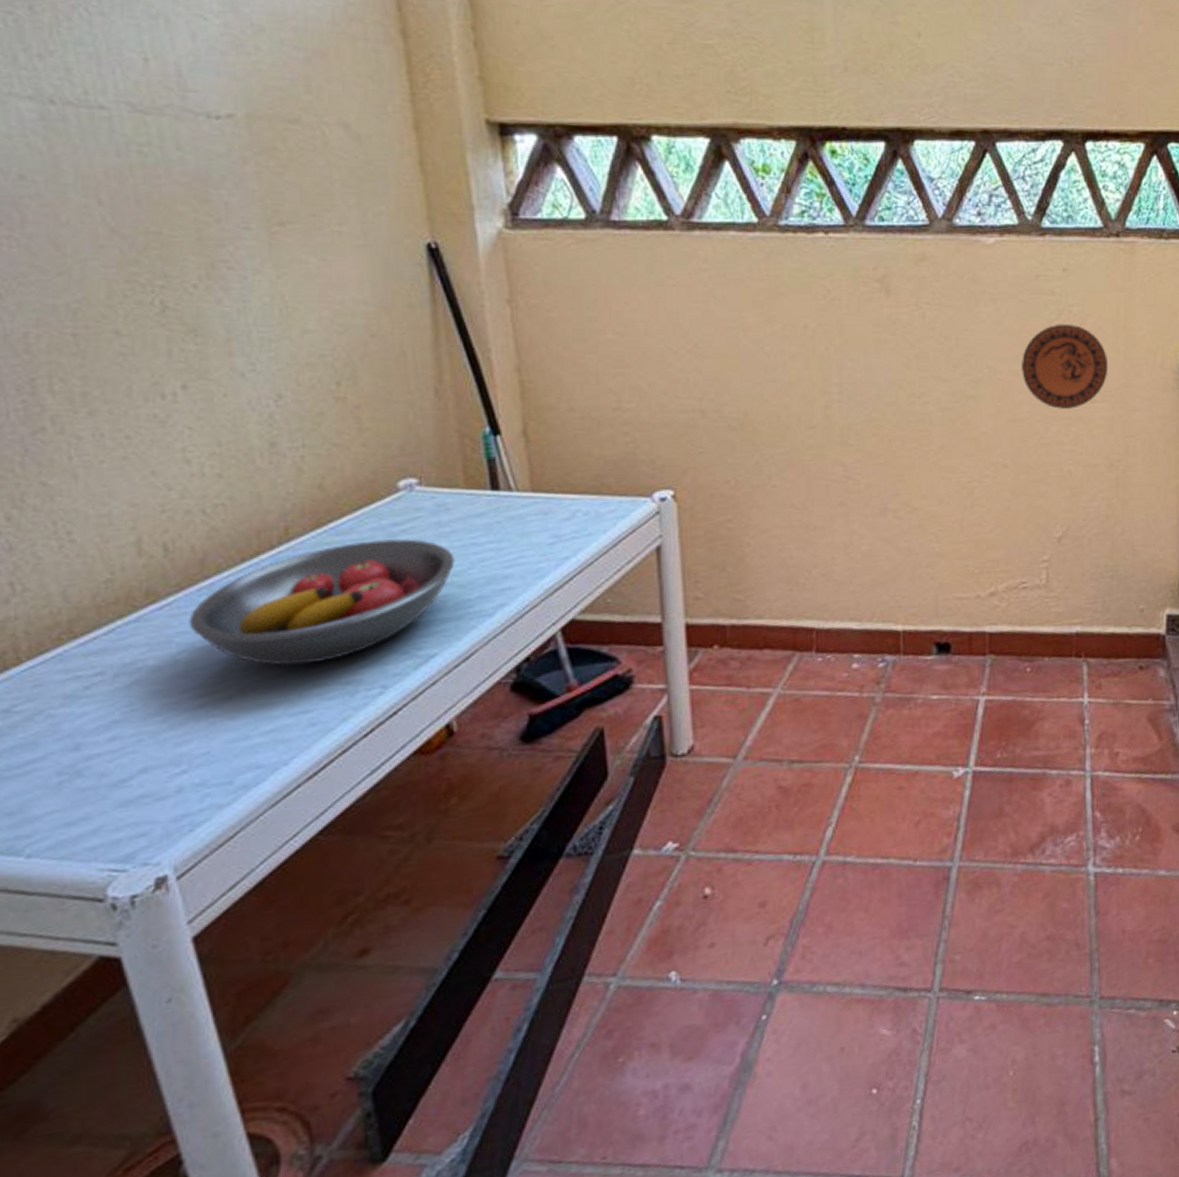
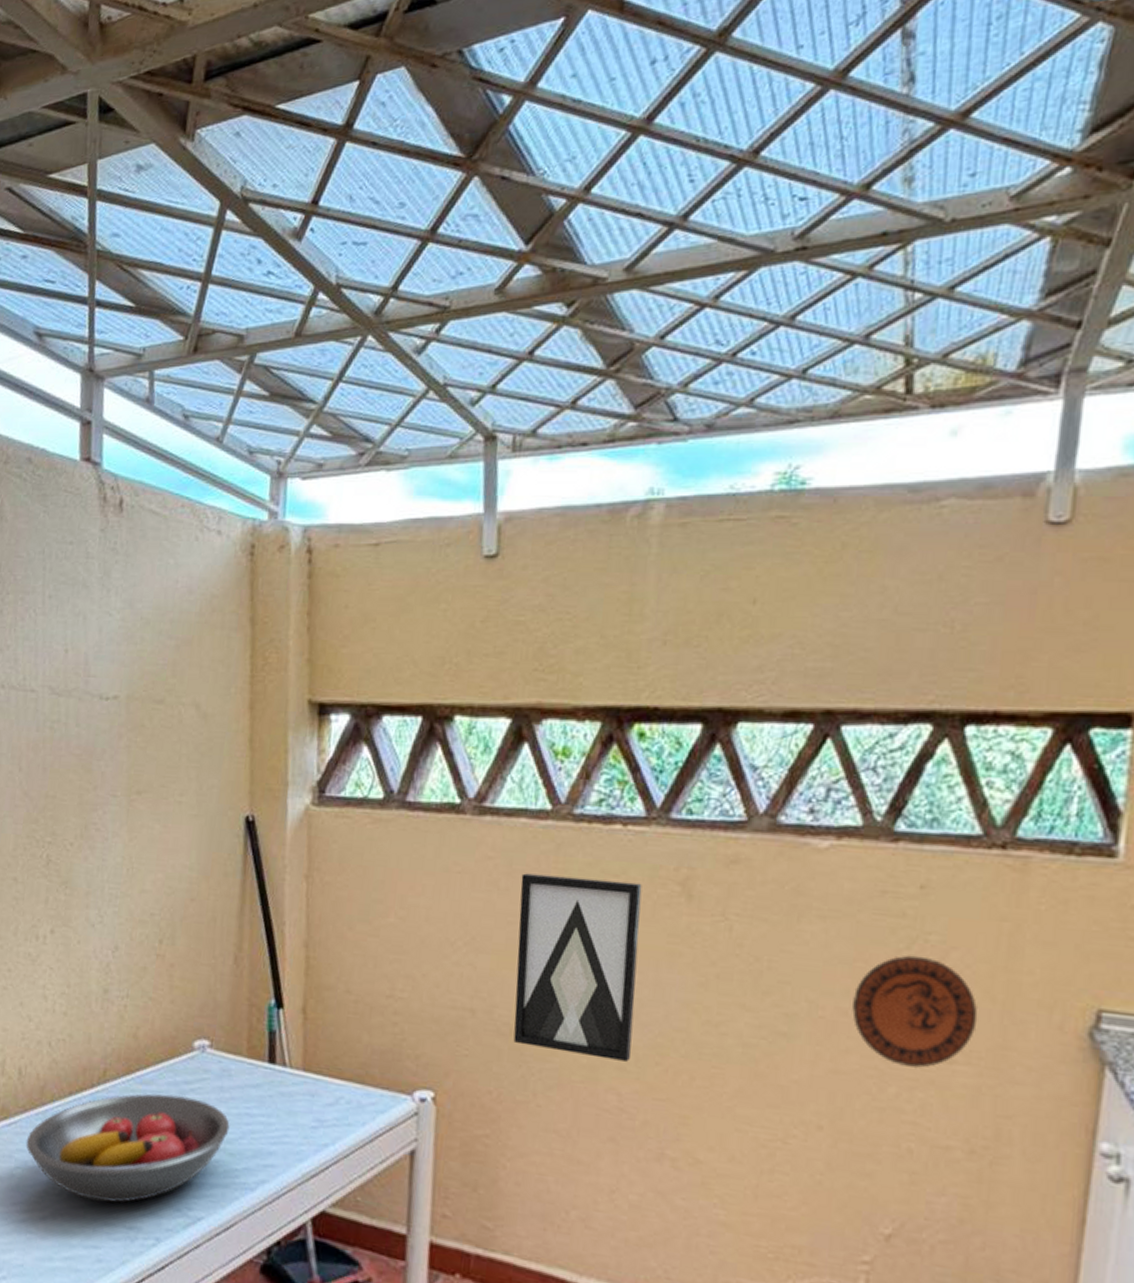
wall art: none [736,282,852,437] -> present [513,873,642,1062]

